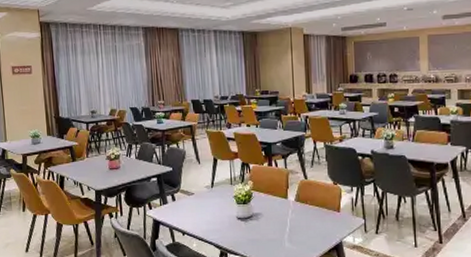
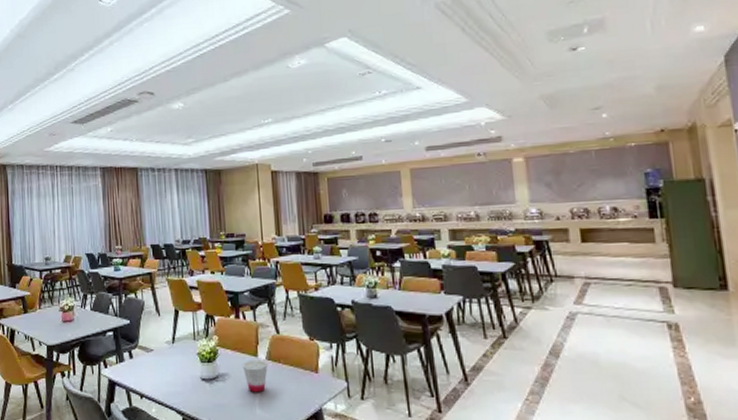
cup: none [273,201,296,229] -> present [242,359,268,393]

